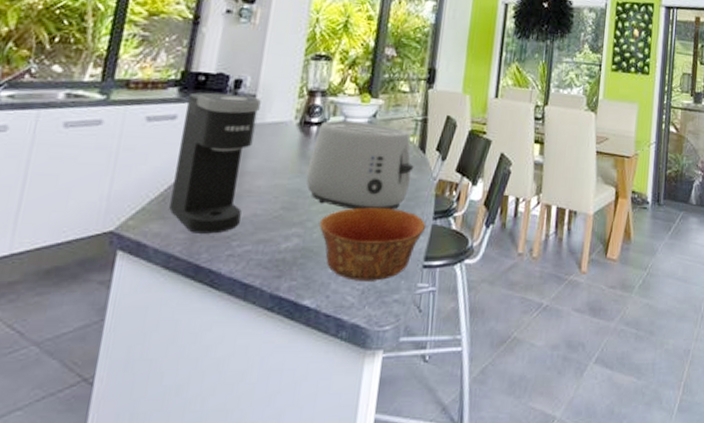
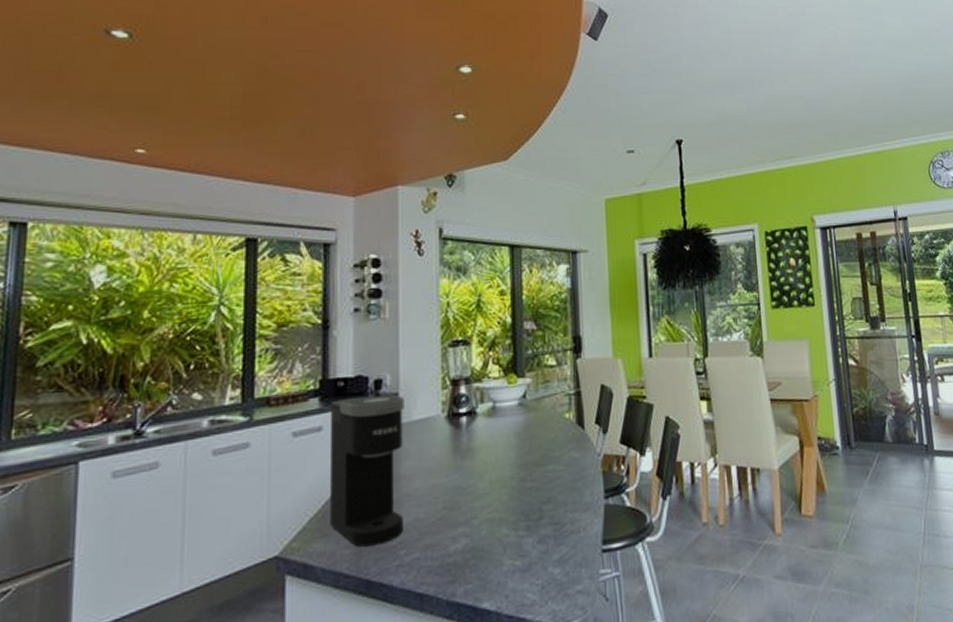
toaster: present [305,120,414,210] -> none [463,405,575,501]
bowl: present [319,207,426,281] -> none [485,493,598,576]

